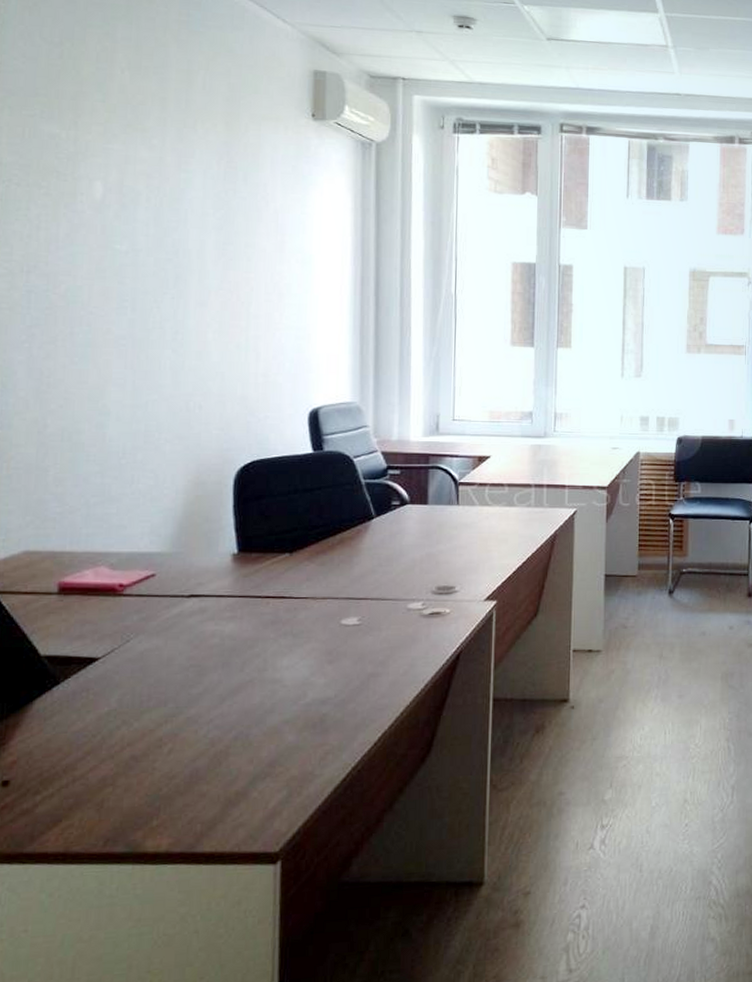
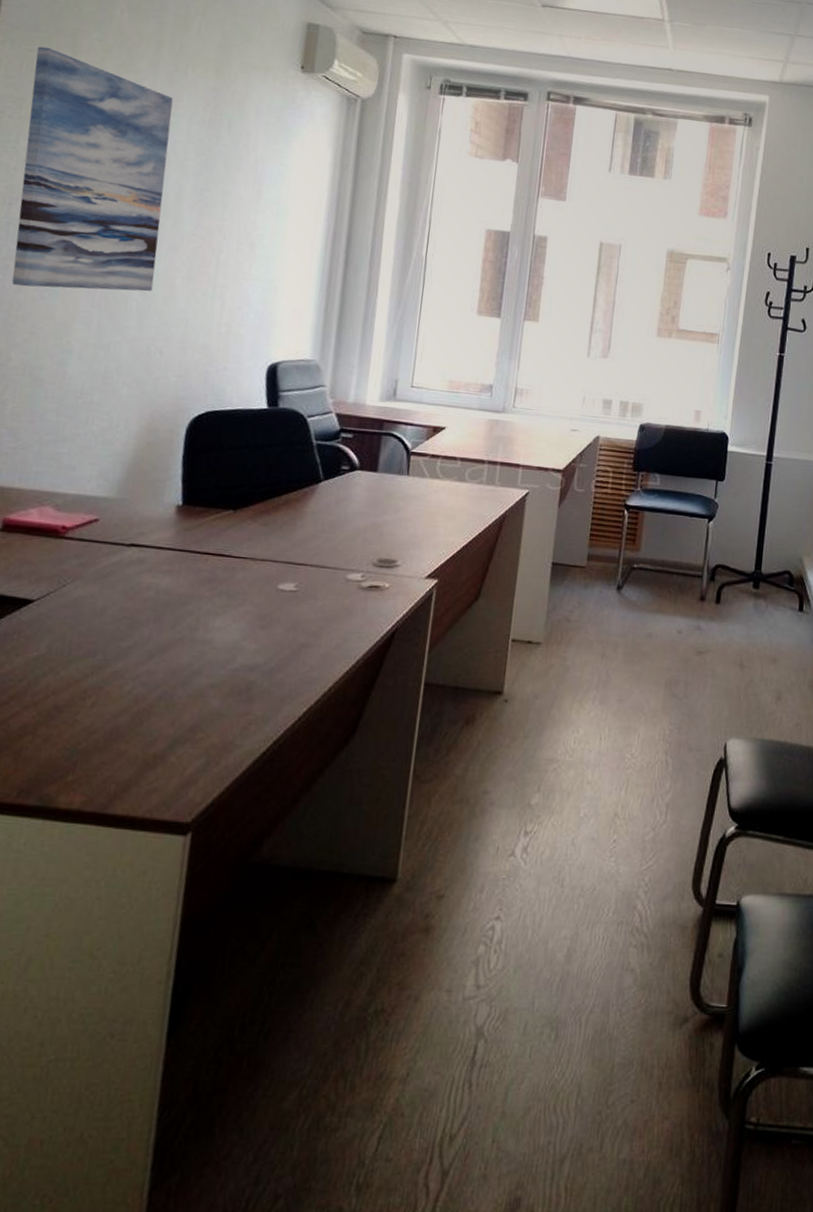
wall art: none [37,111,185,354] -> present [12,46,173,292]

